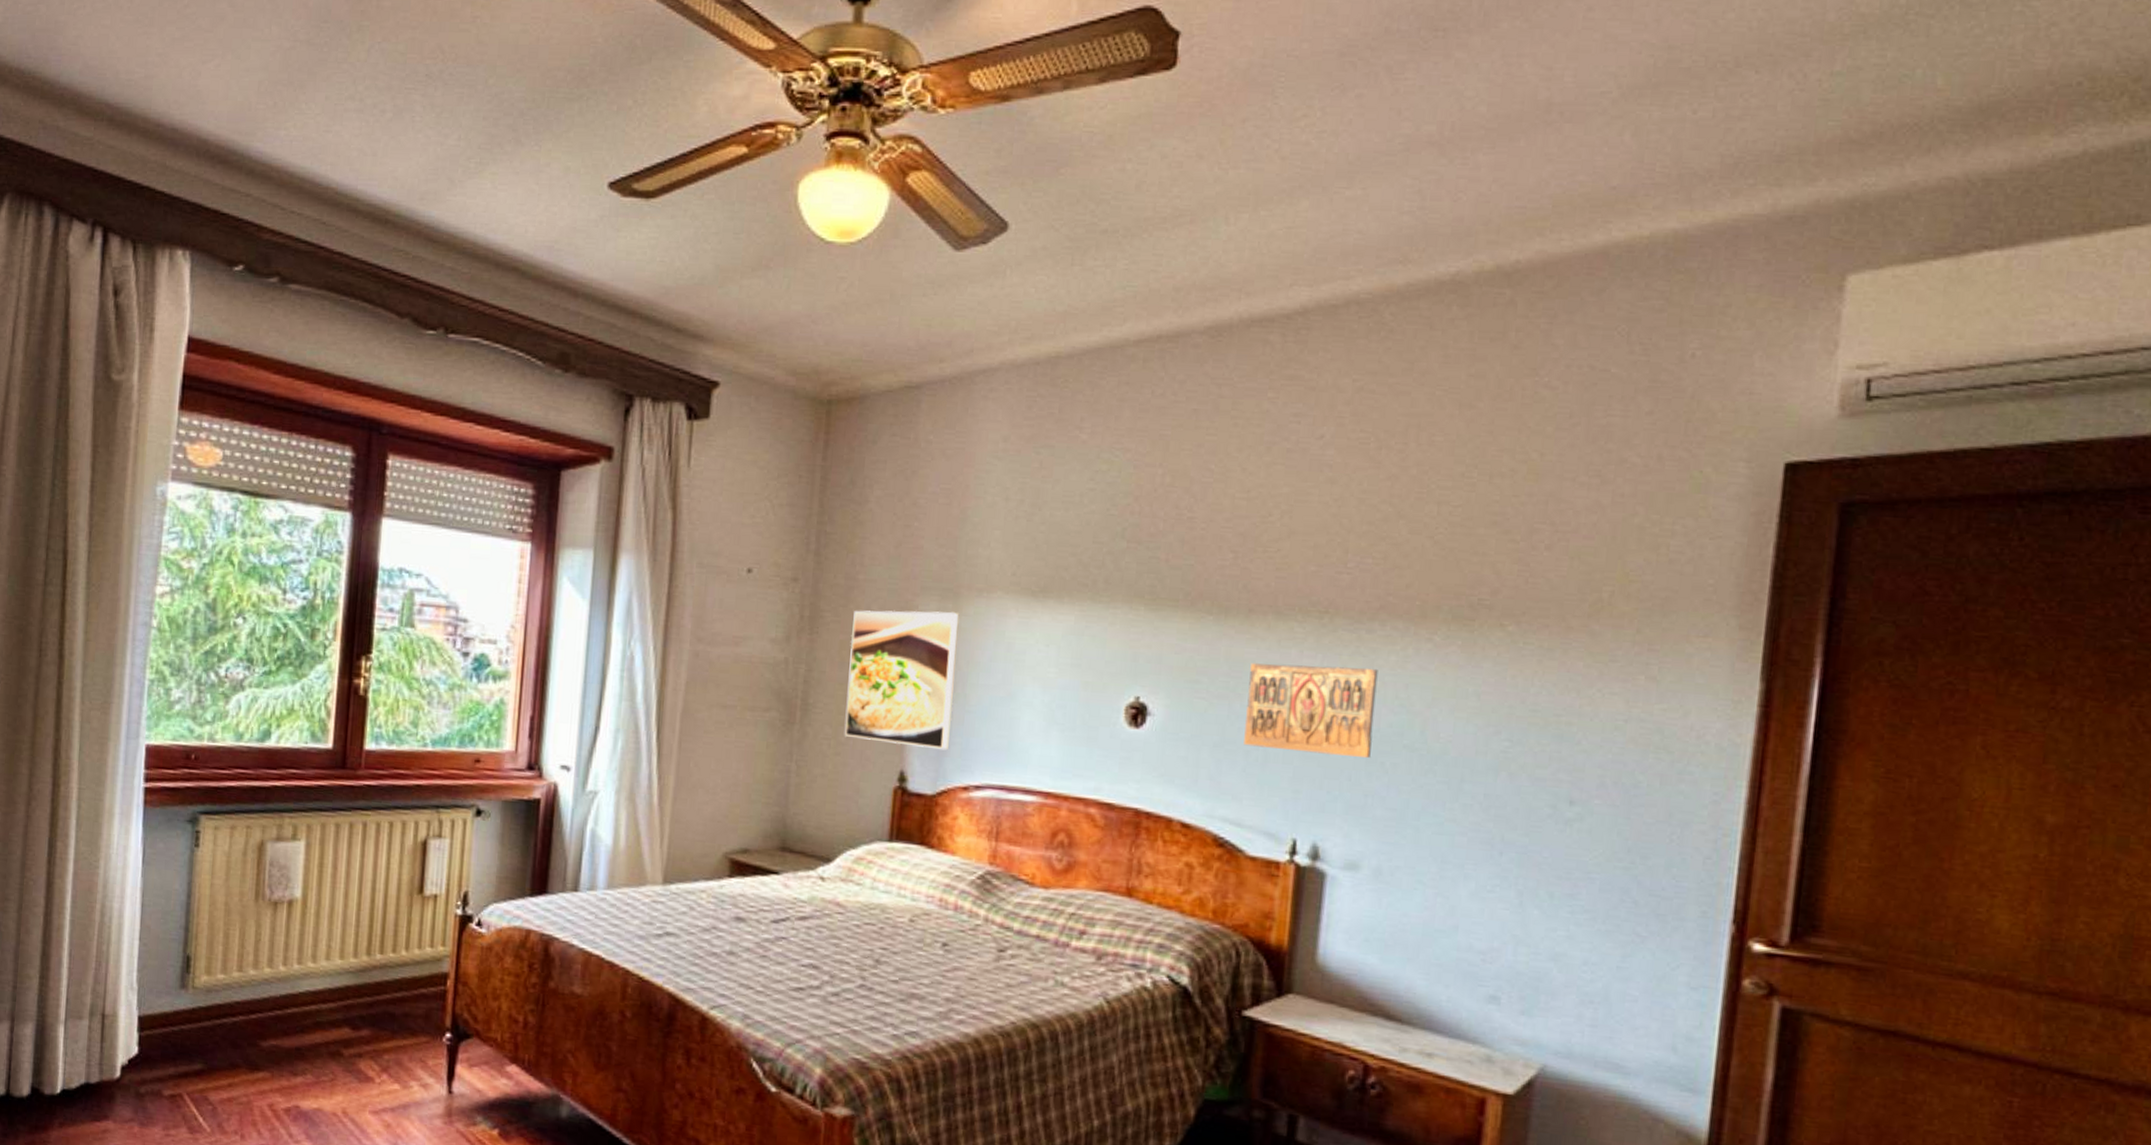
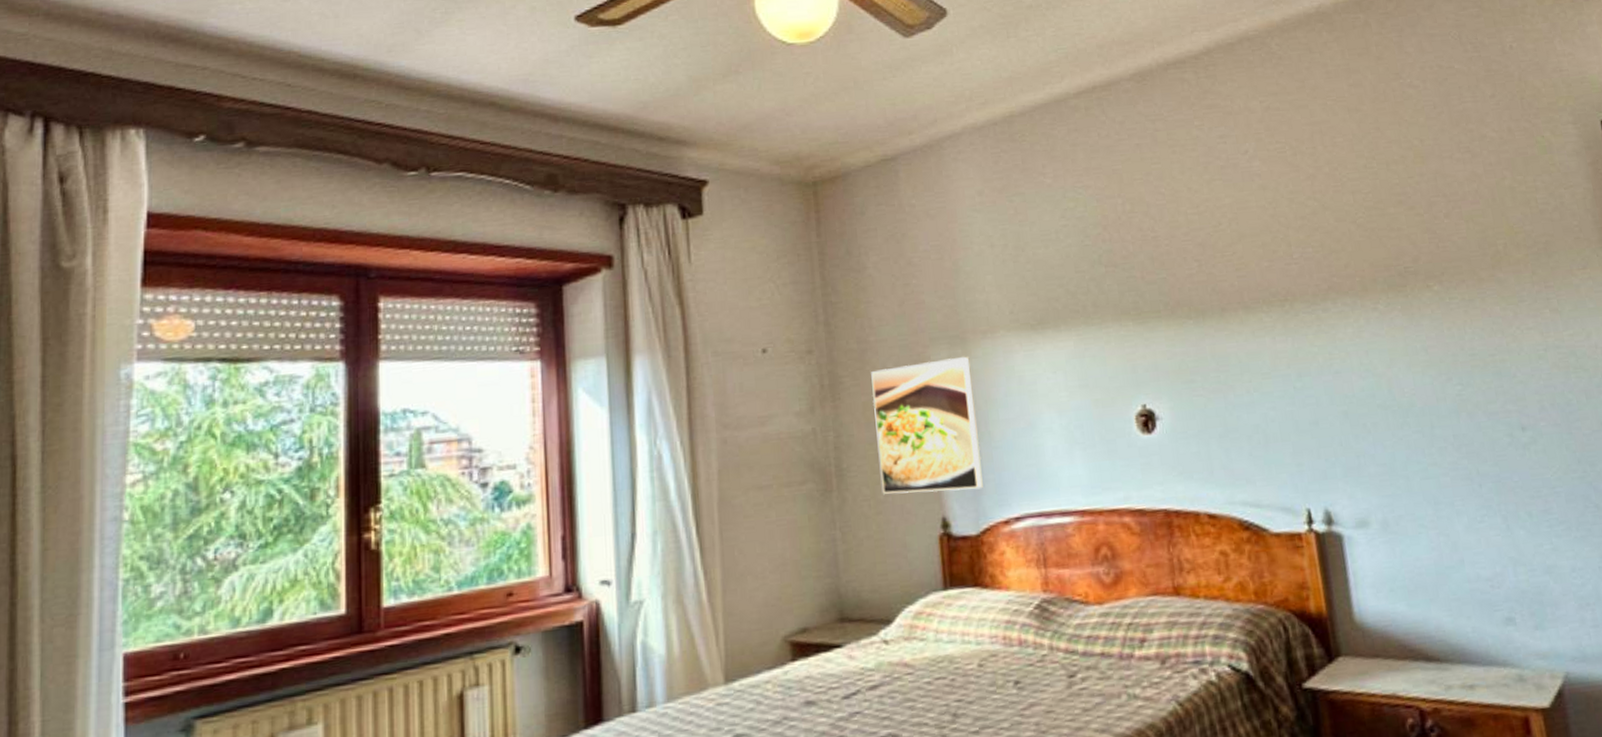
religious icon: present [1244,663,1378,758] -> none [1234,342,1353,432]

